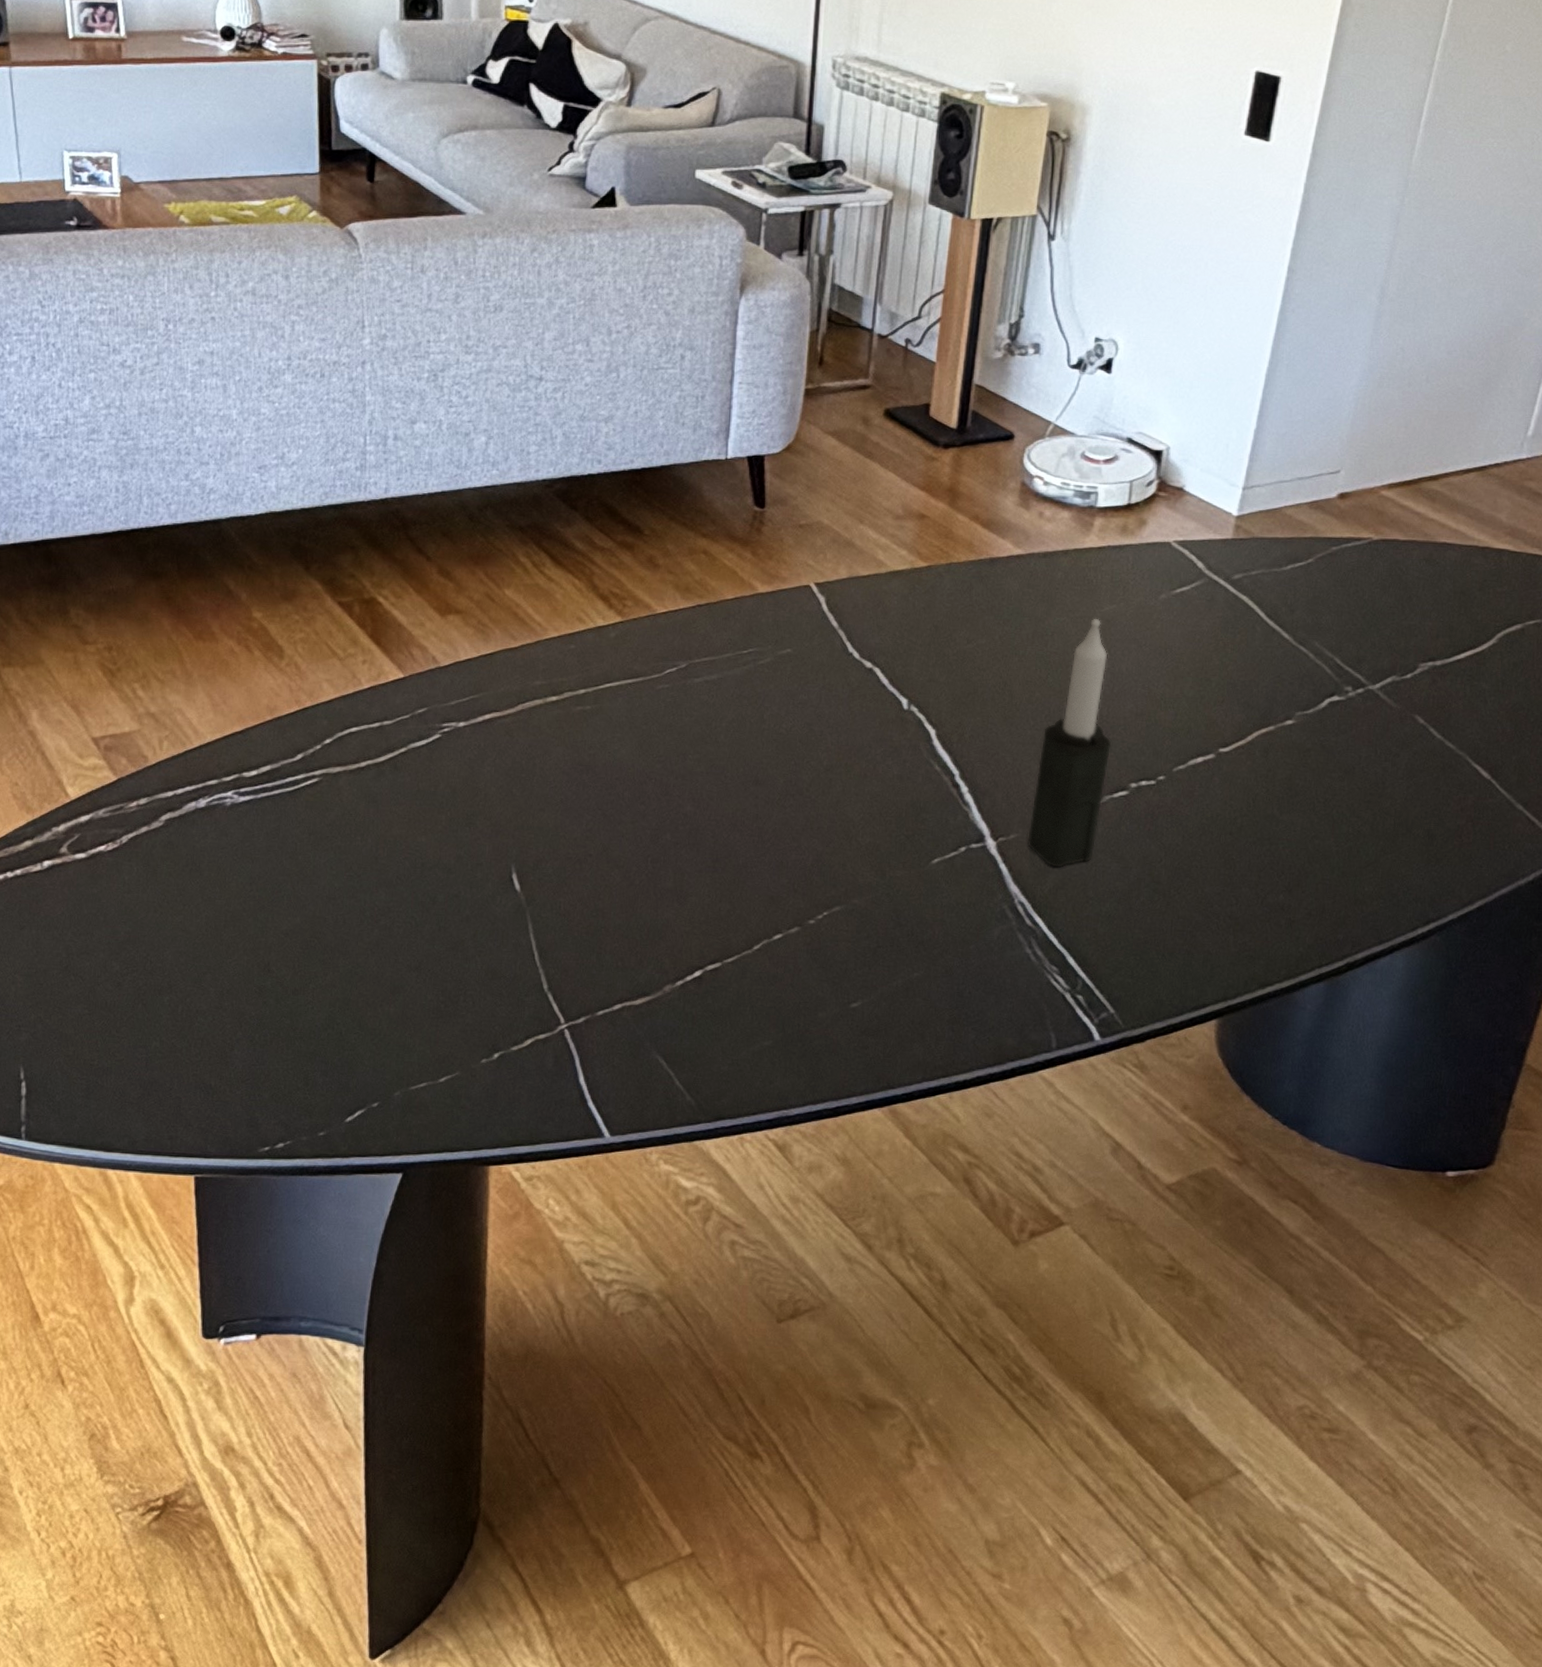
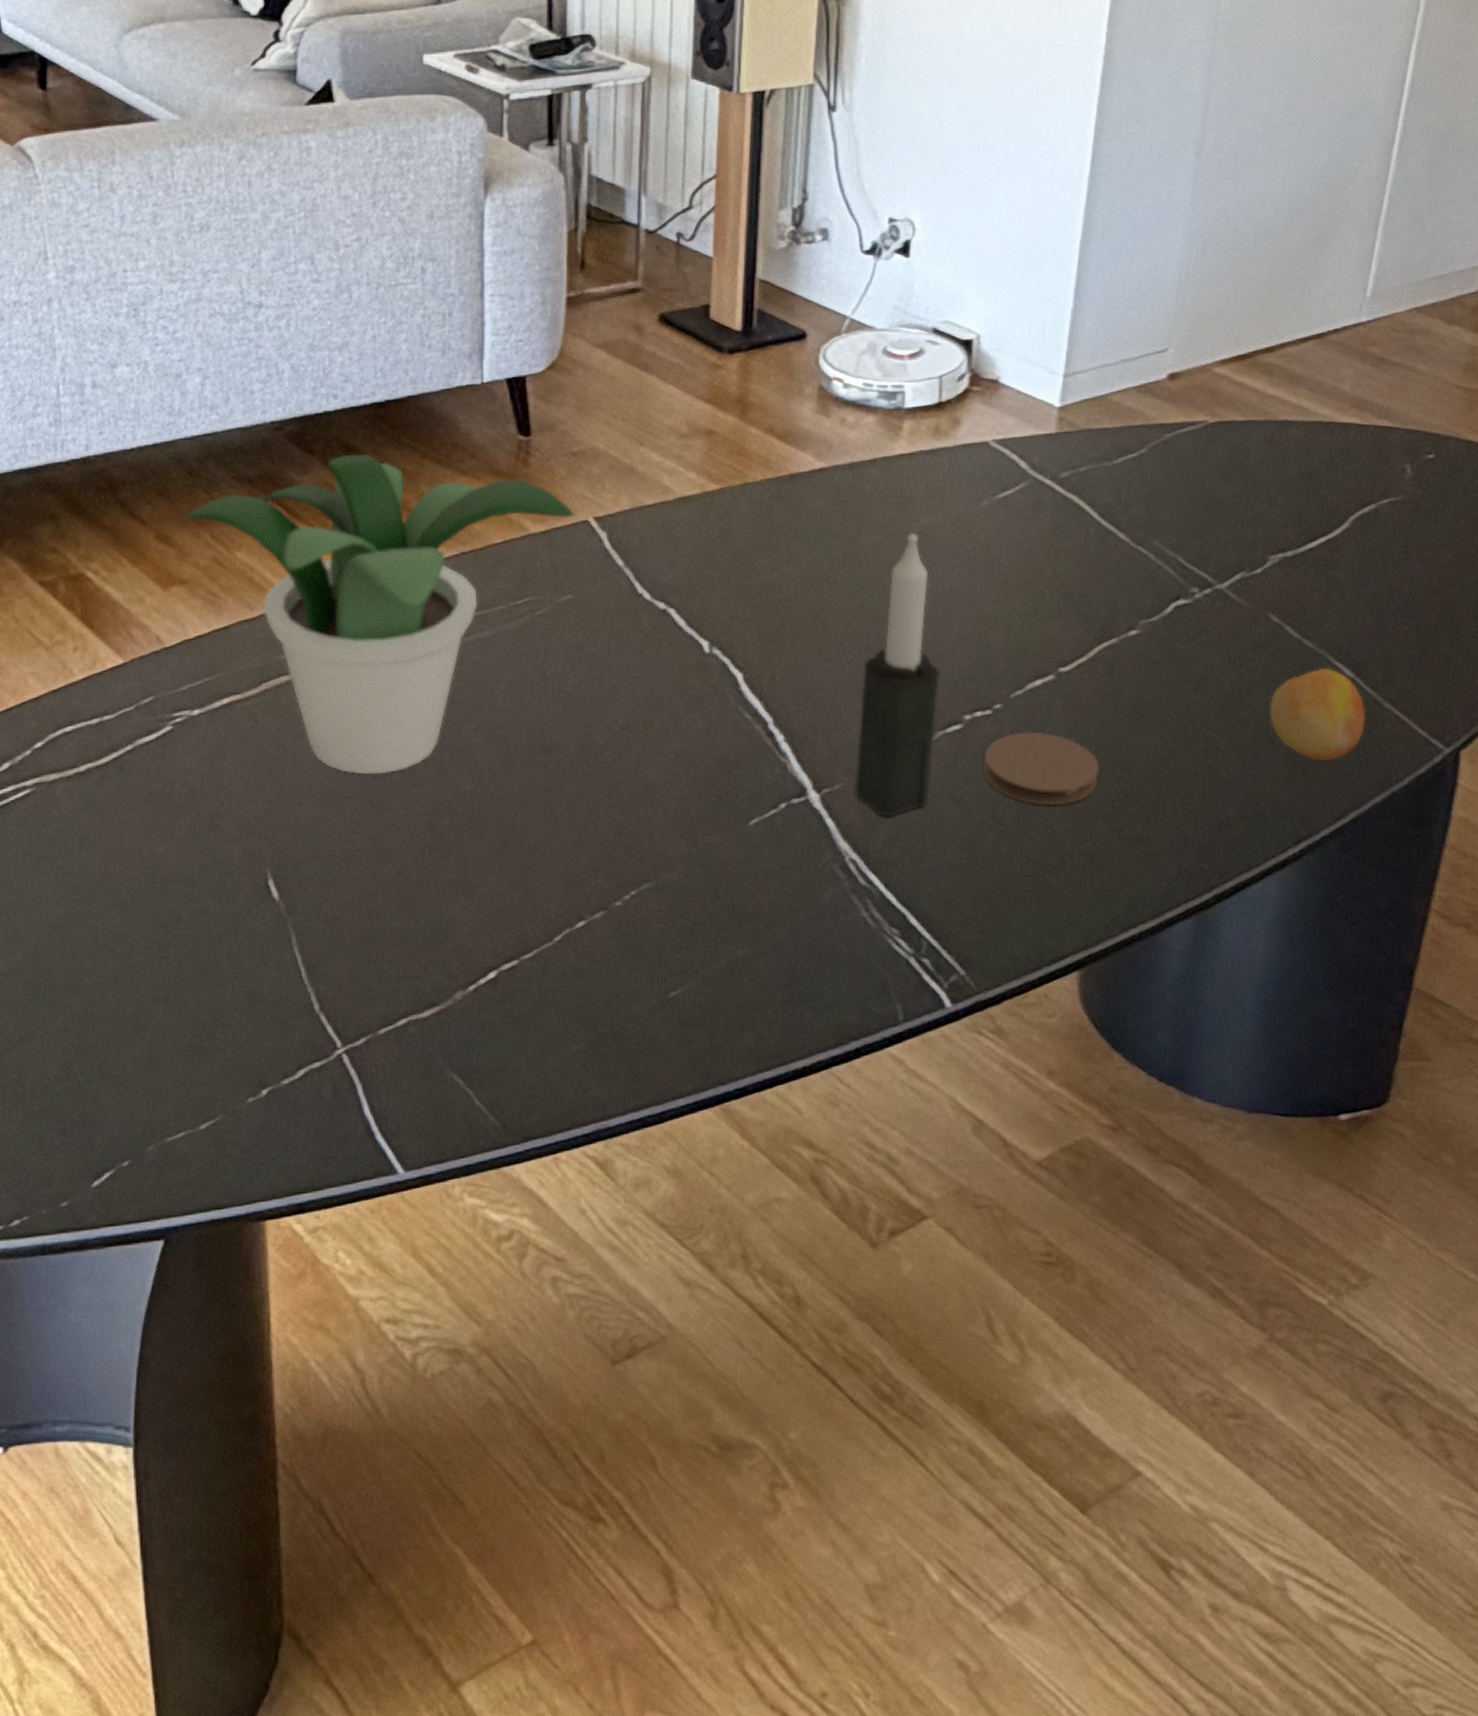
potted plant: none [464,512,799,792] -> present [185,454,575,775]
coaster: none [1143,802,1251,871] -> present [983,731,1100,806]
fruit: none [1409,768,1499,853] -> present [1269,667,1366,761]

